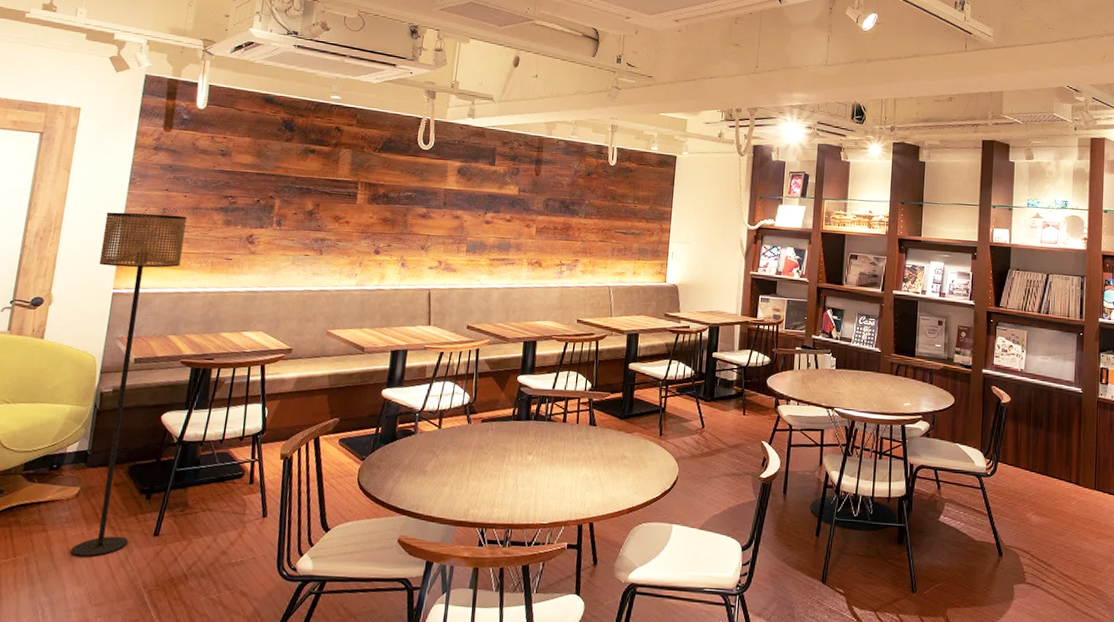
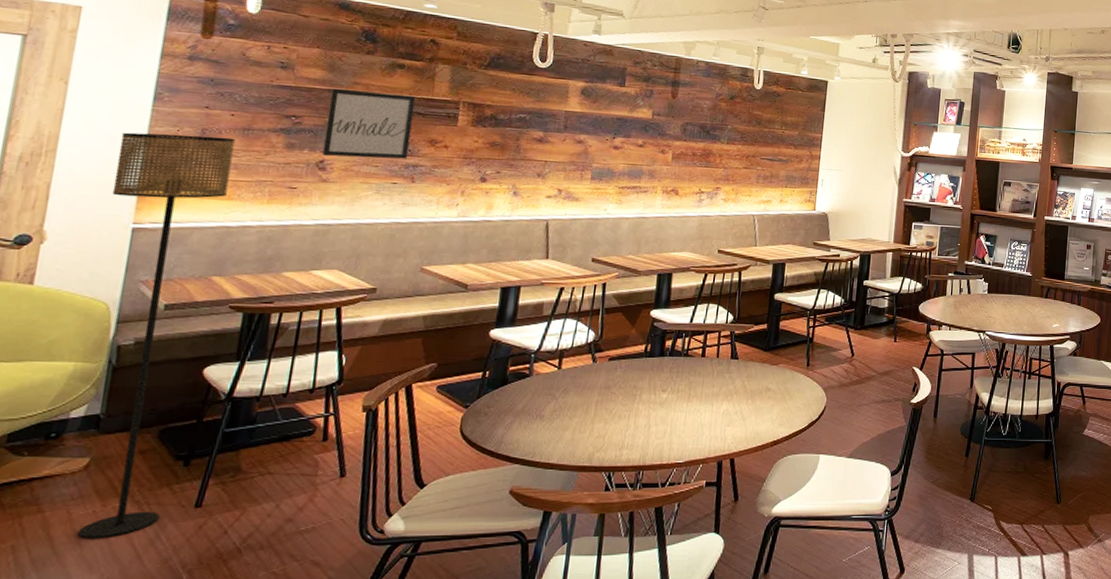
wall art: none [251,171,324,234] -> present [322,88,416,159]

